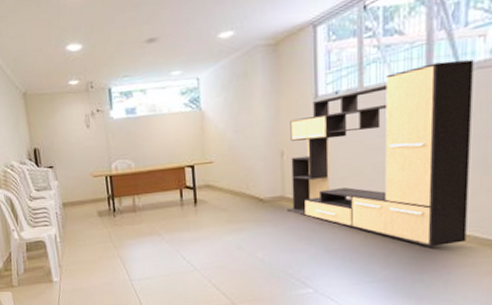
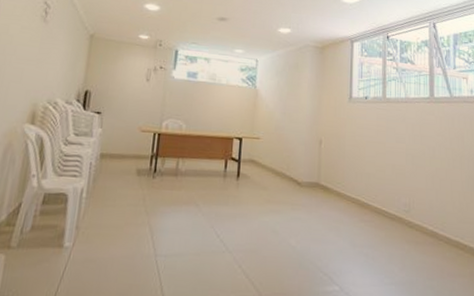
media console: present [287,59,474,247] -> none [320,90,464,253]

